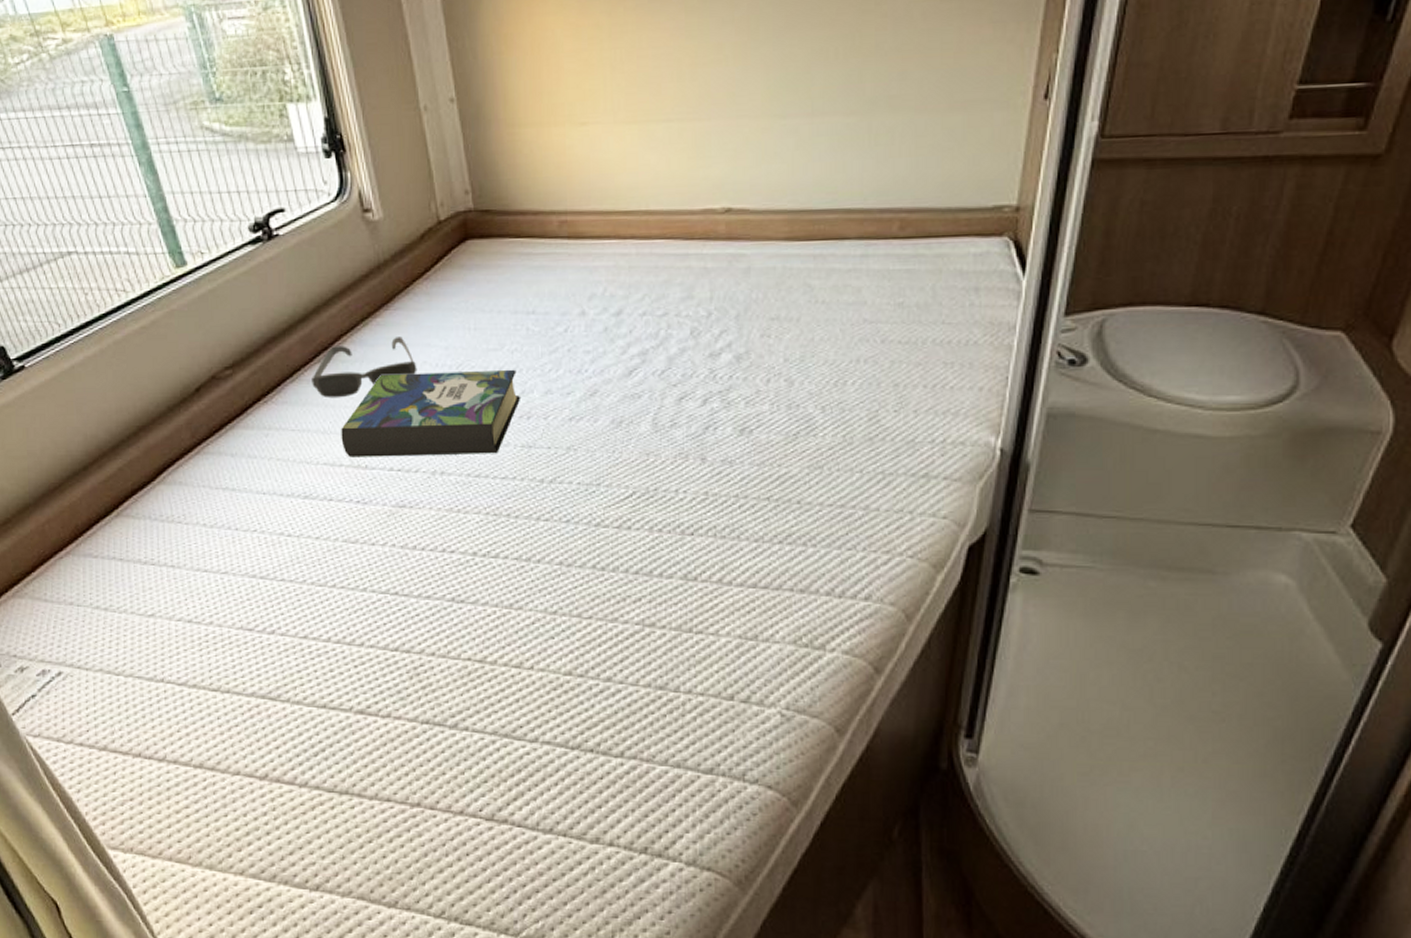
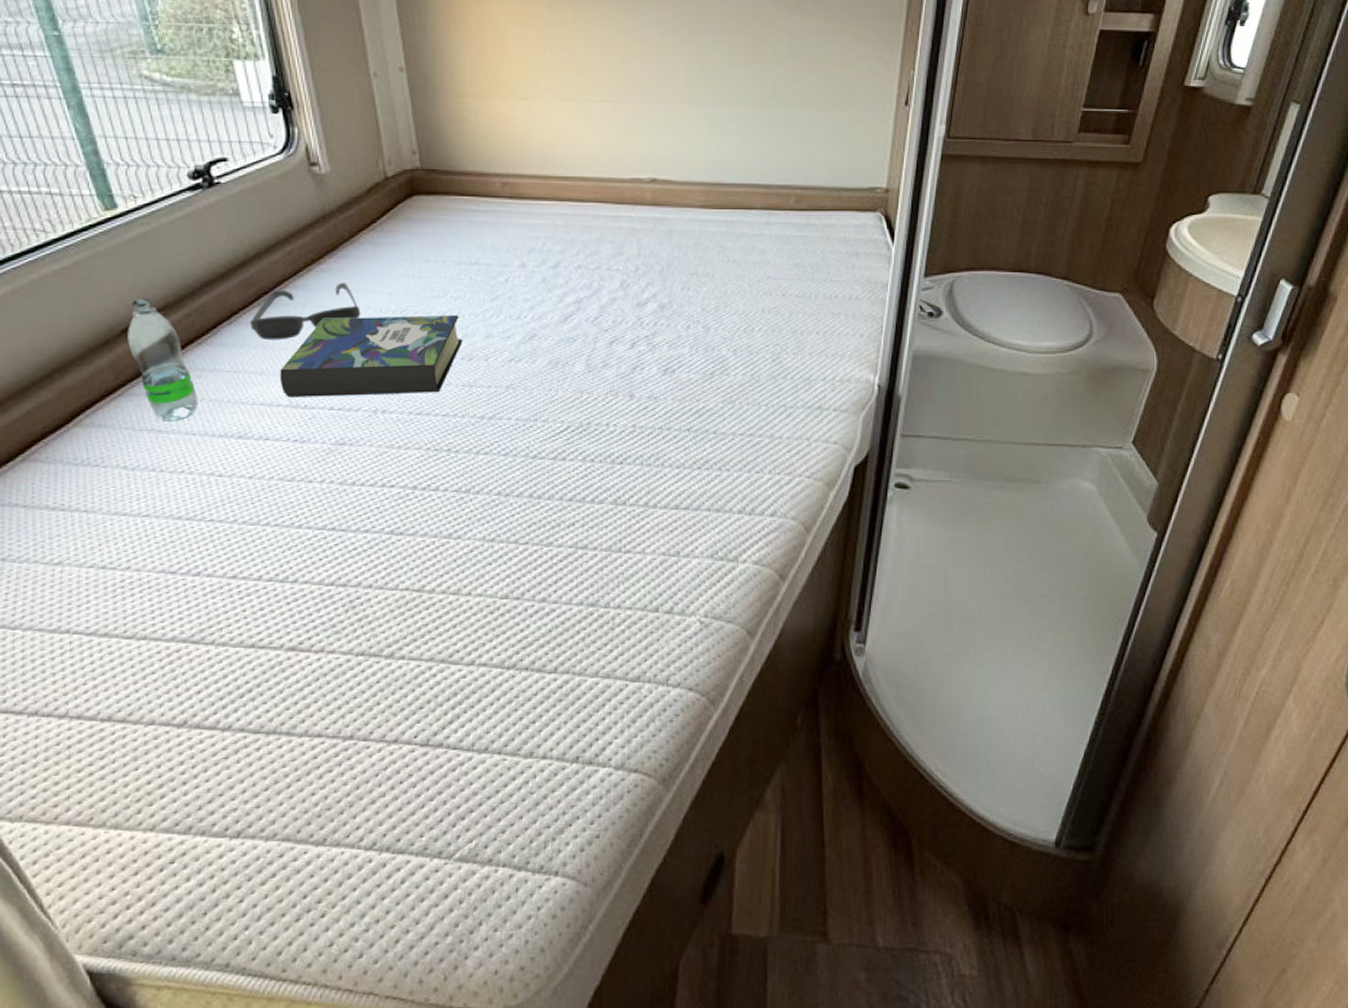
bottle: none [201,355,267,480] -> present [127,297,198,422]

